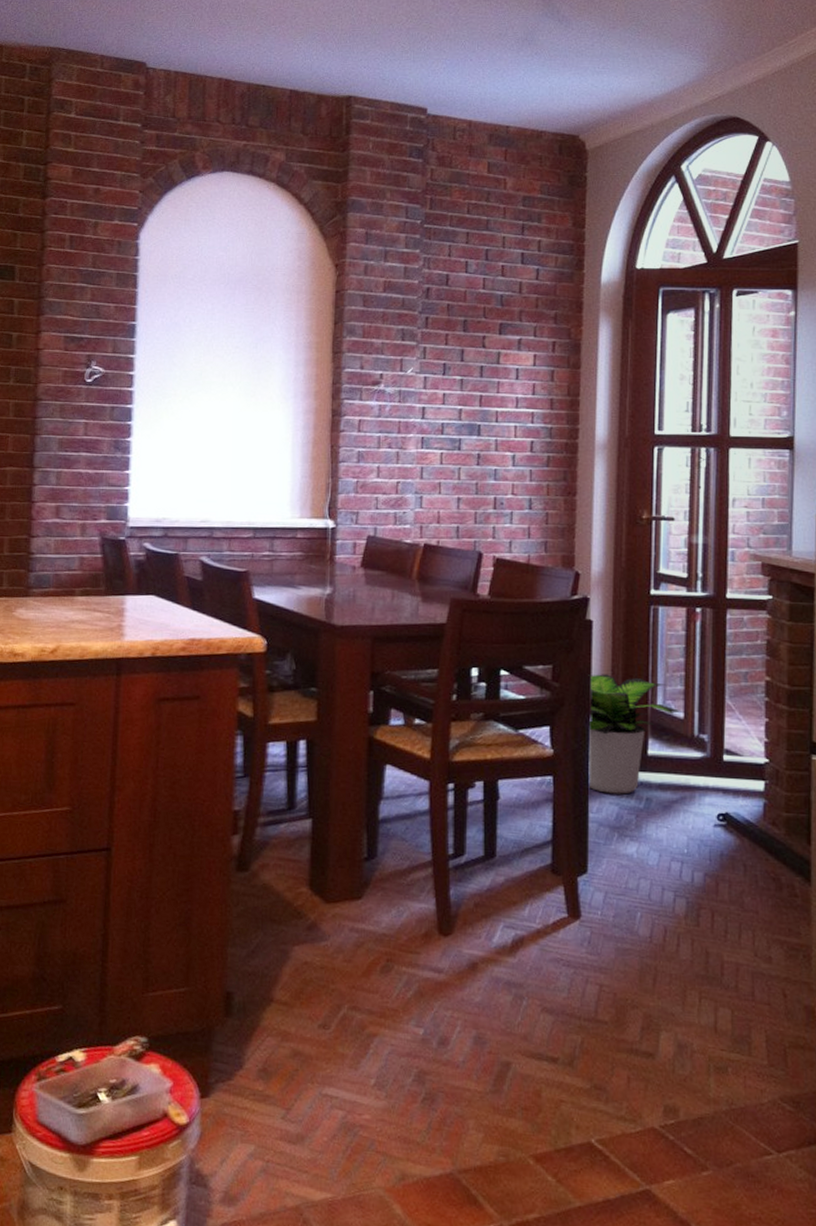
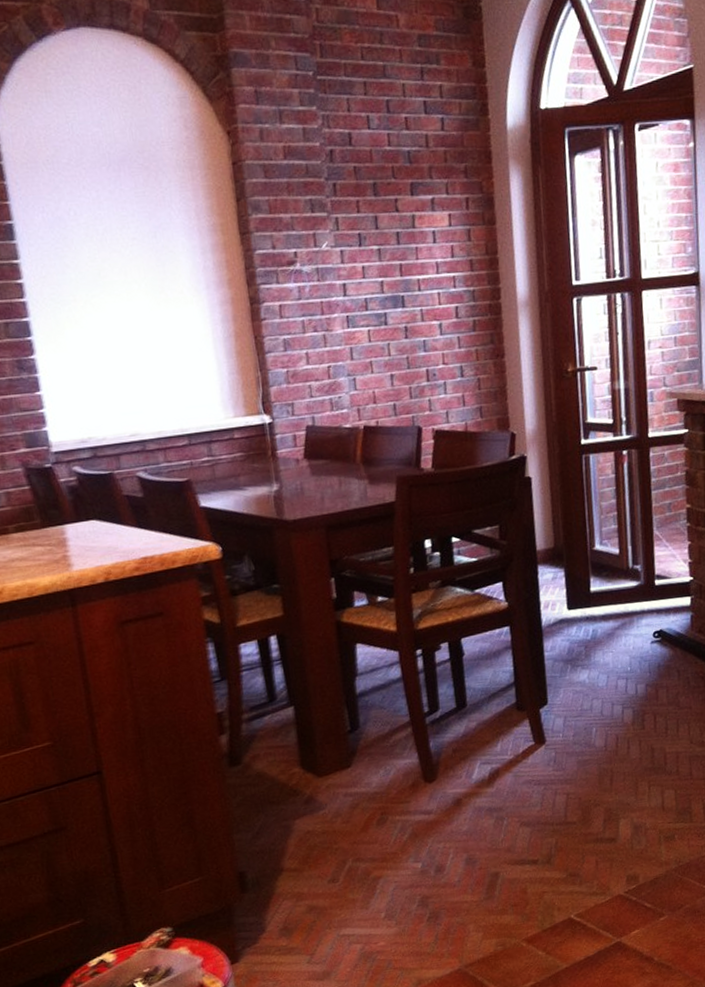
potted plant: present [588,674,682,794] -> none [532,523,617,632]

